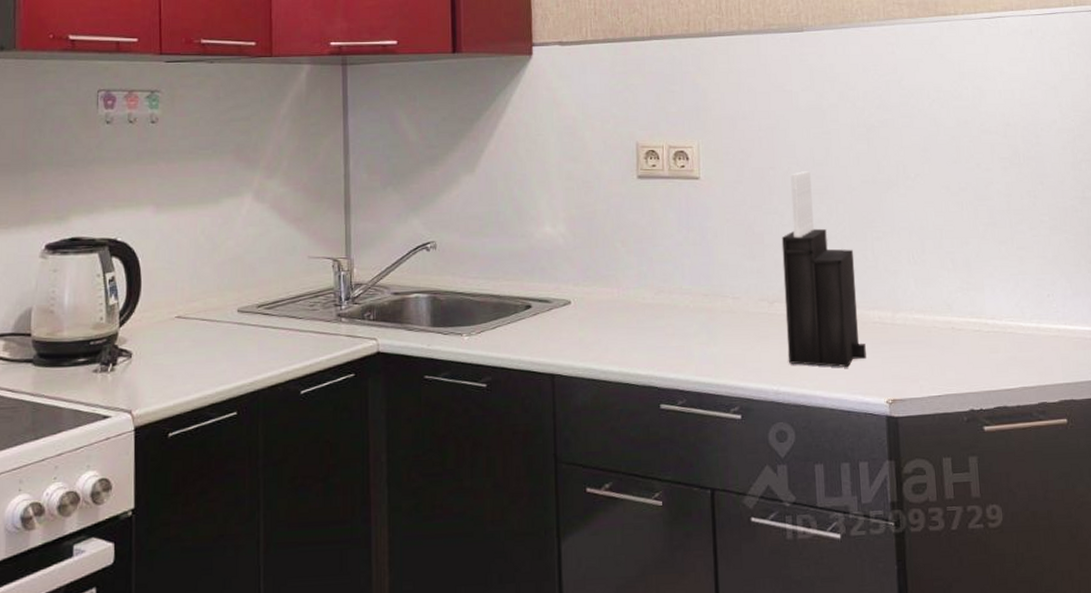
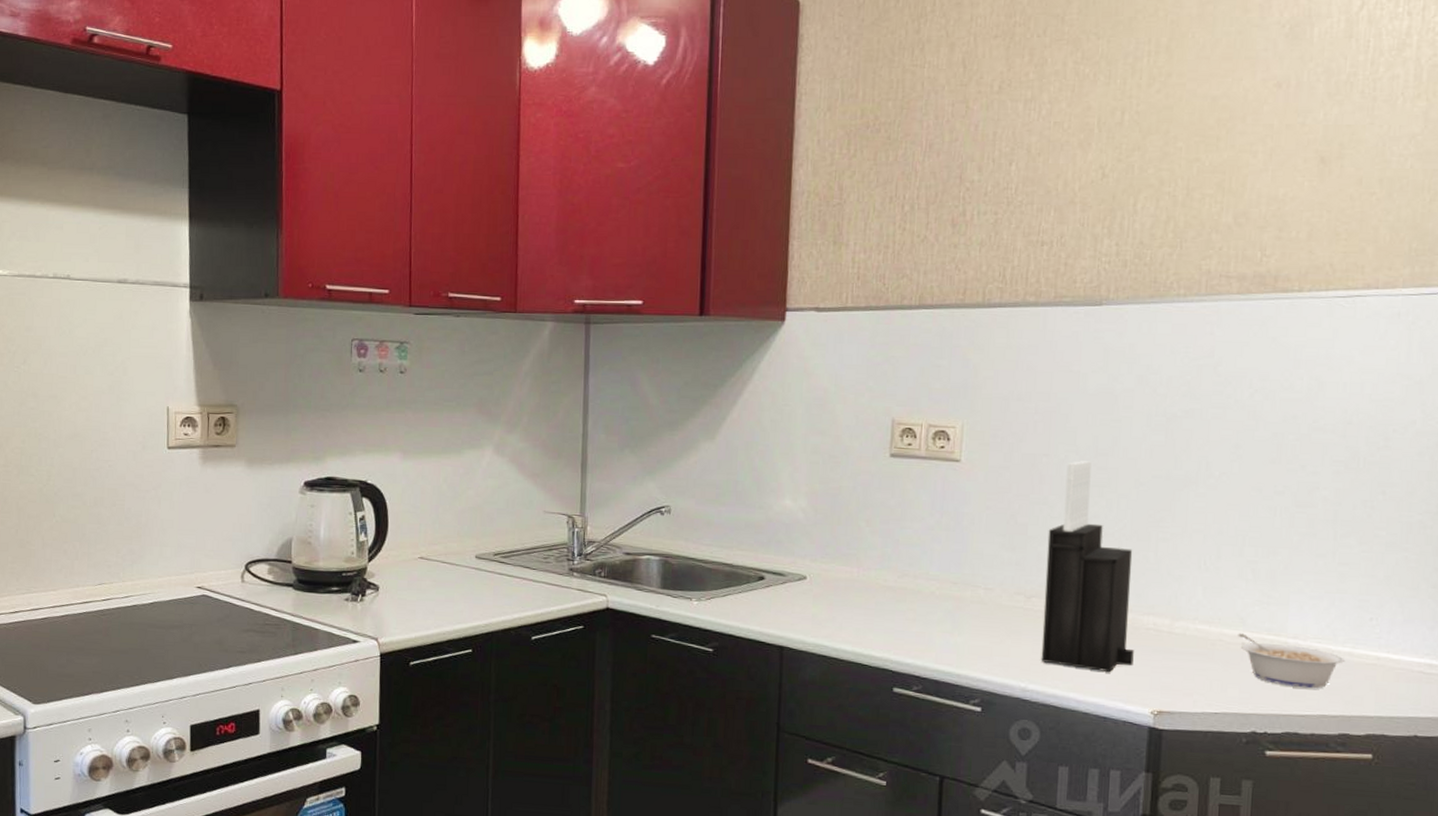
legume: none [948,319,1035,364] -> present [1238,633,1346,689]

